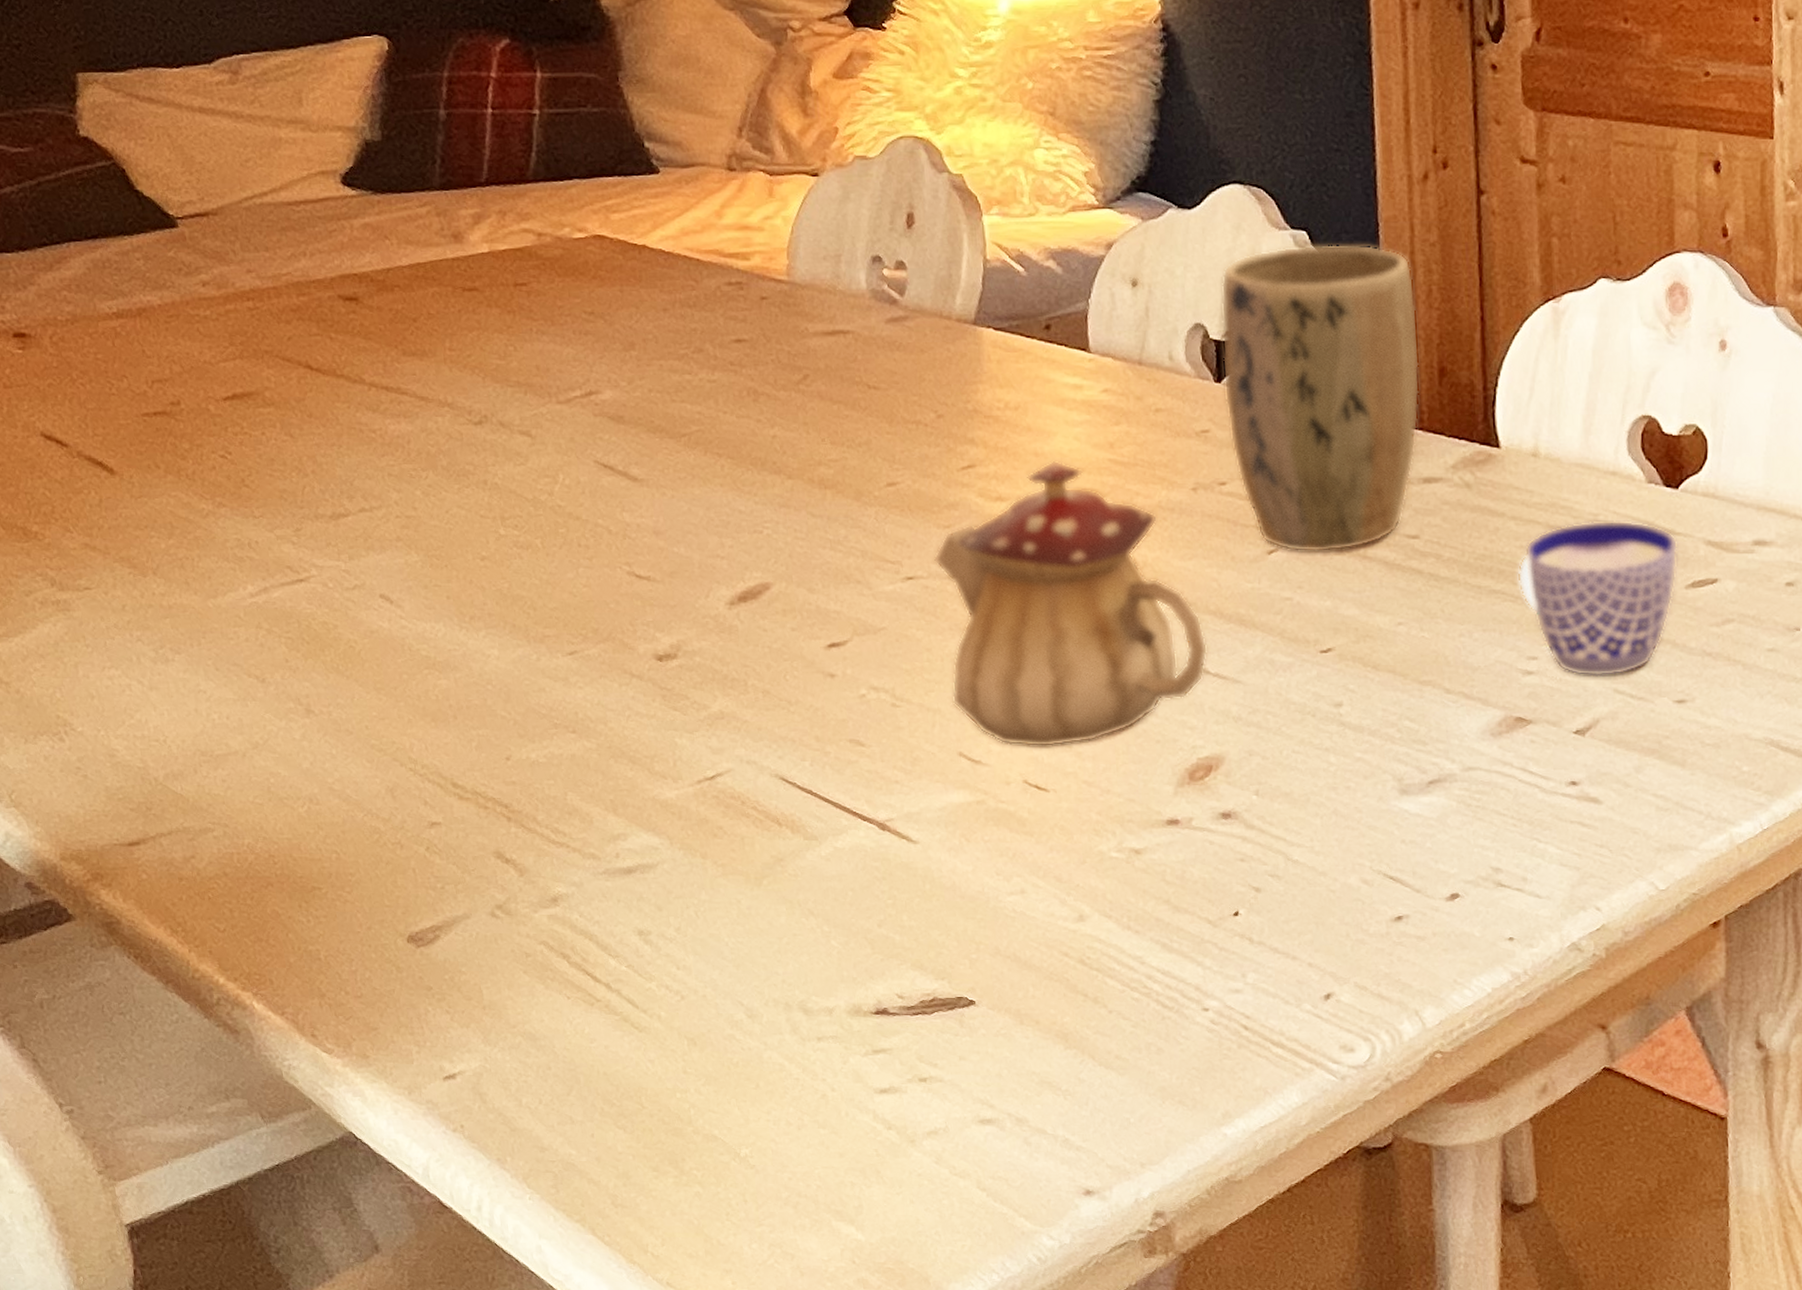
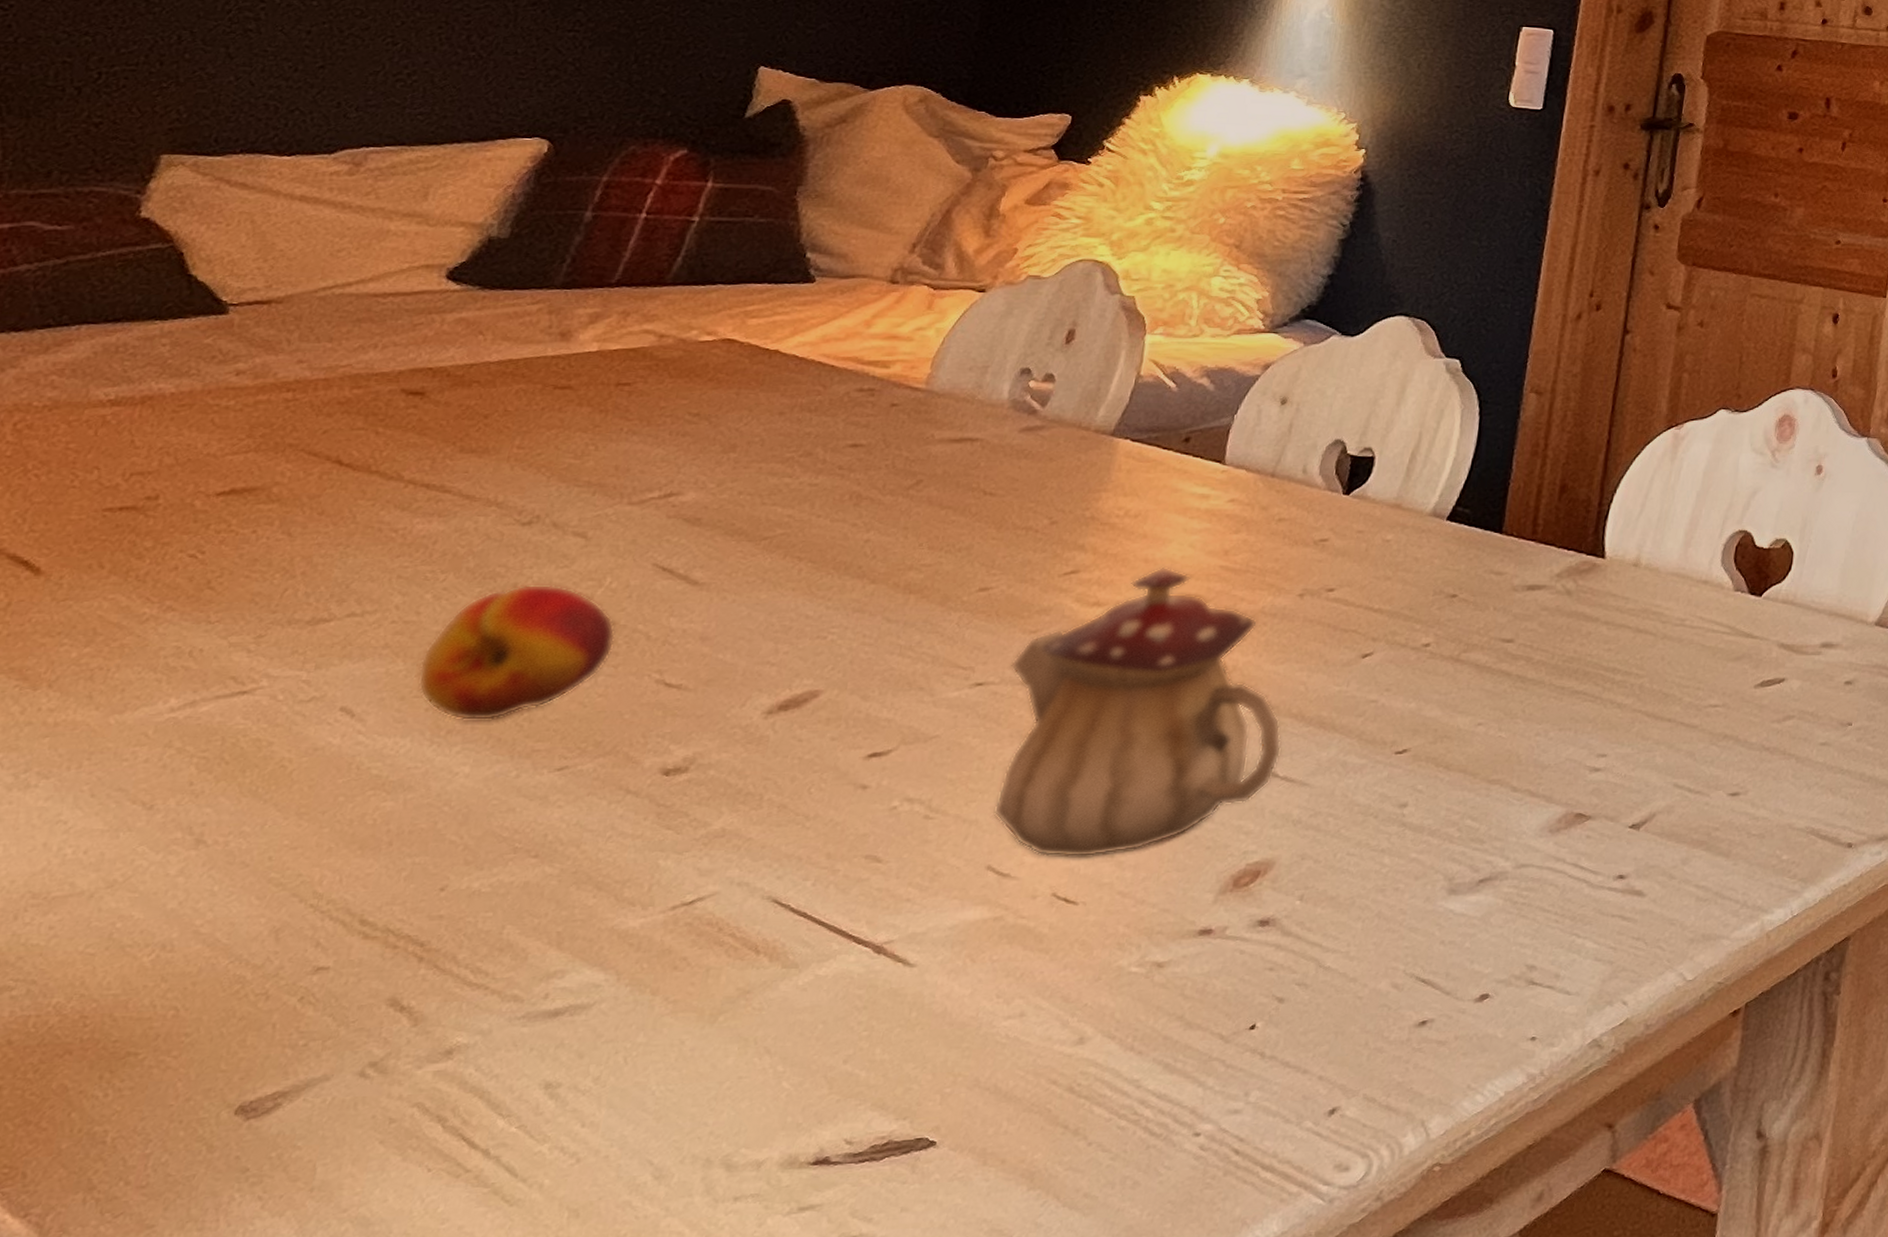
fruit: none [430,481,584,609] -> present [417,584,616,721]
plant pot: present [1221,245,1420,553] -> none [1347,372,1552,656]
cup: present [1517,520,1679,677] -> none [1600,625,1754,772]

